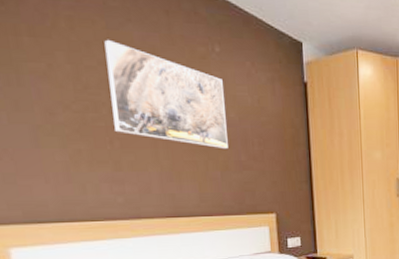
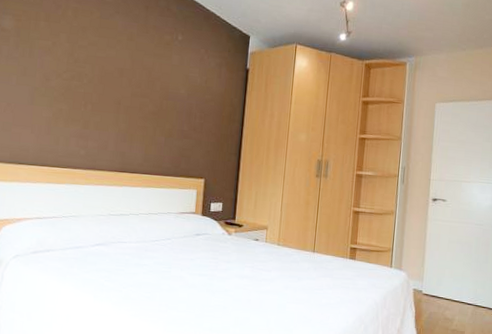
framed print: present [104,39,228,149] -> none [90,26,180,120]

